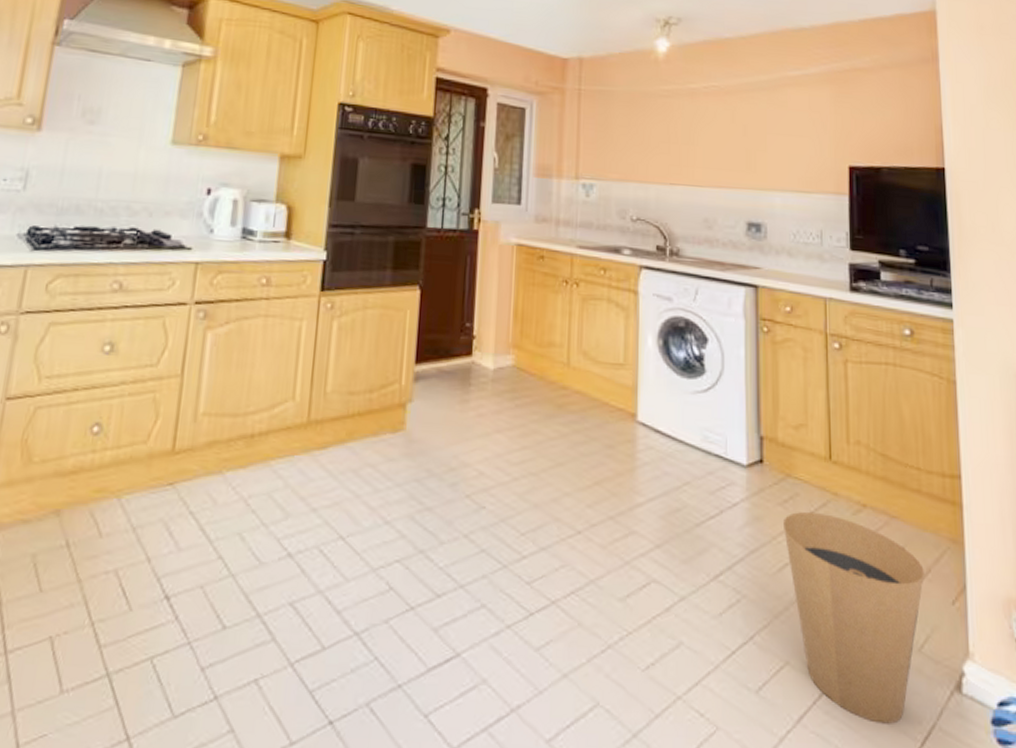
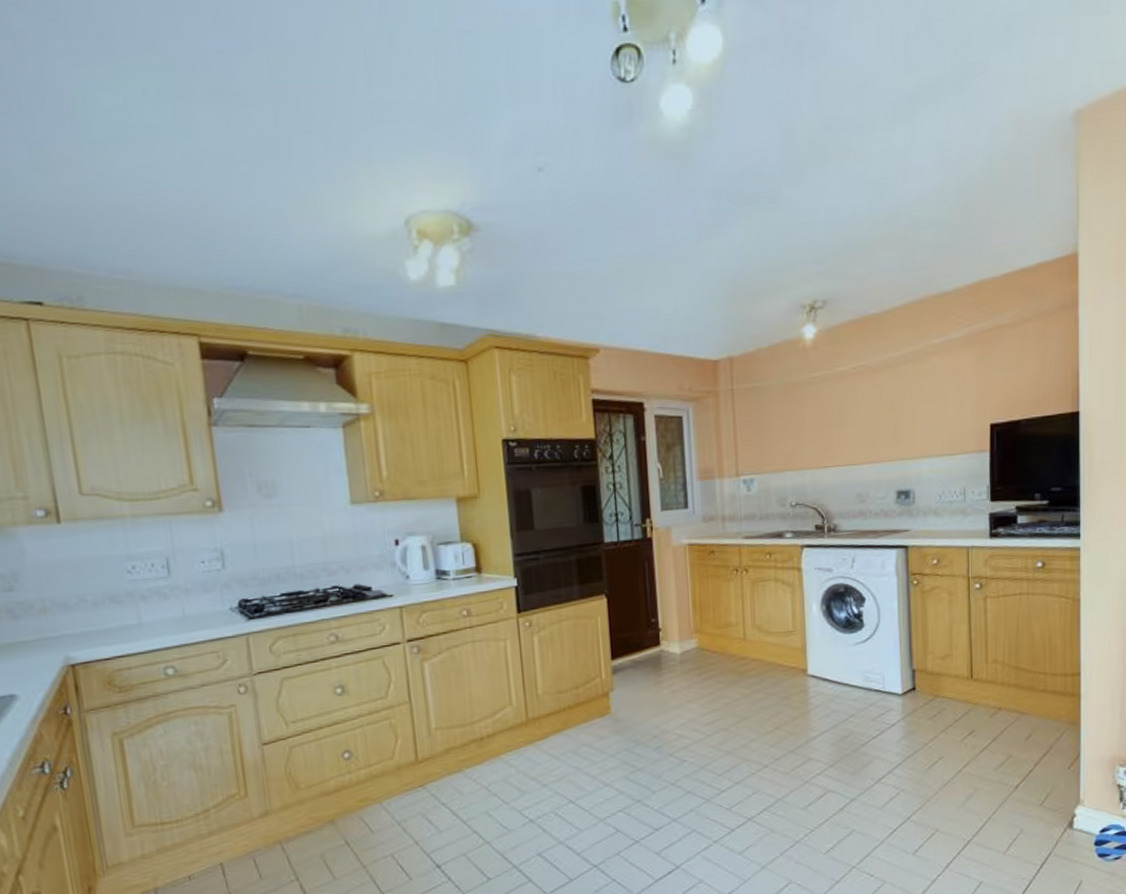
trash can: present [784,511,924,724] -> none [933,720,1047,859]

